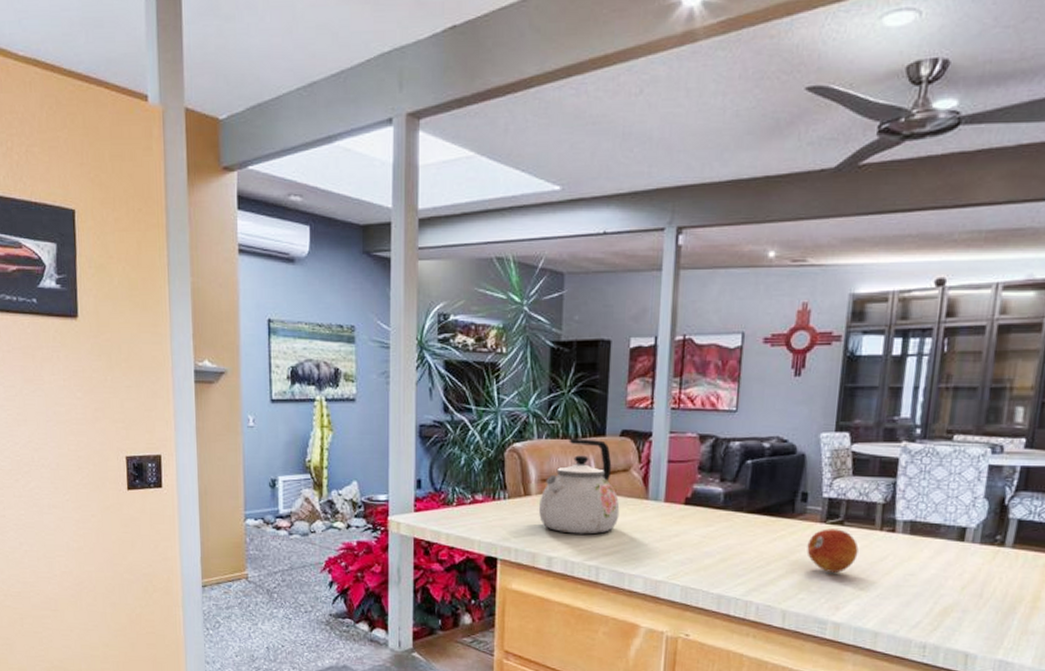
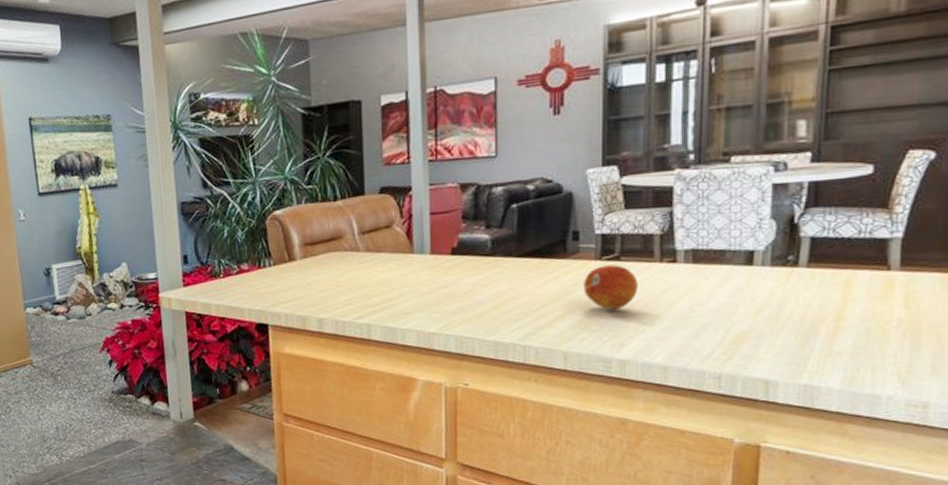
kettle: present [538,438,620,535] -> none [304,199,386,294]

